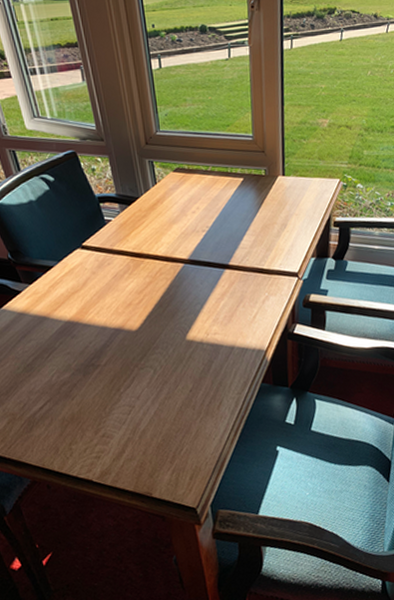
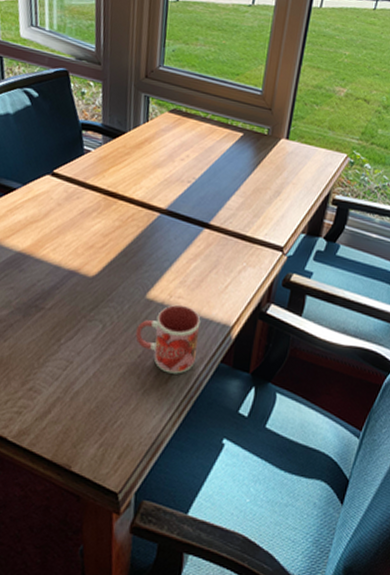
mug: none [184,340,240,400] -> present [135,304,201,374]

